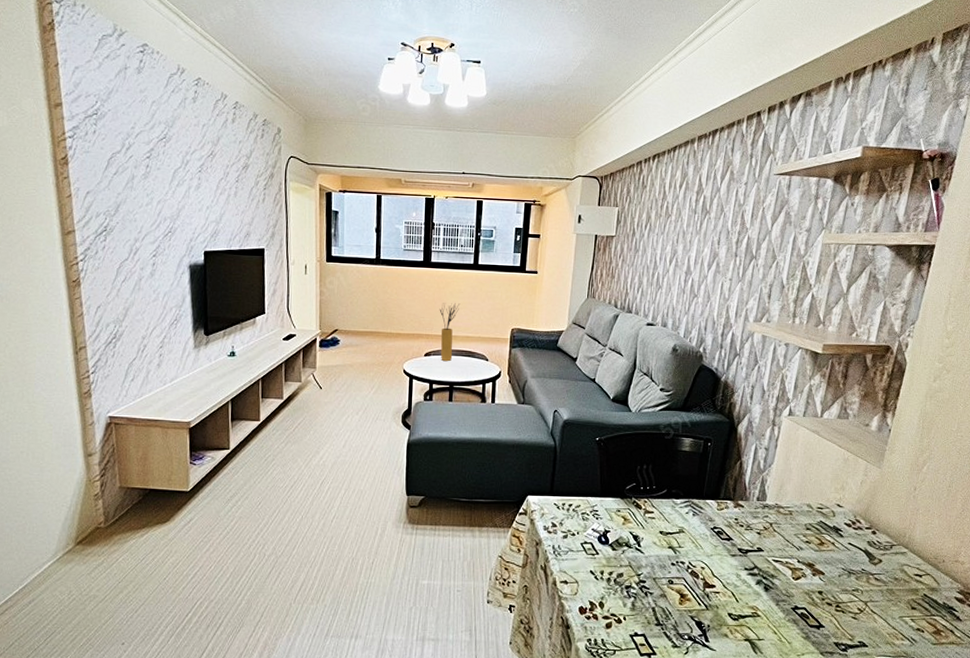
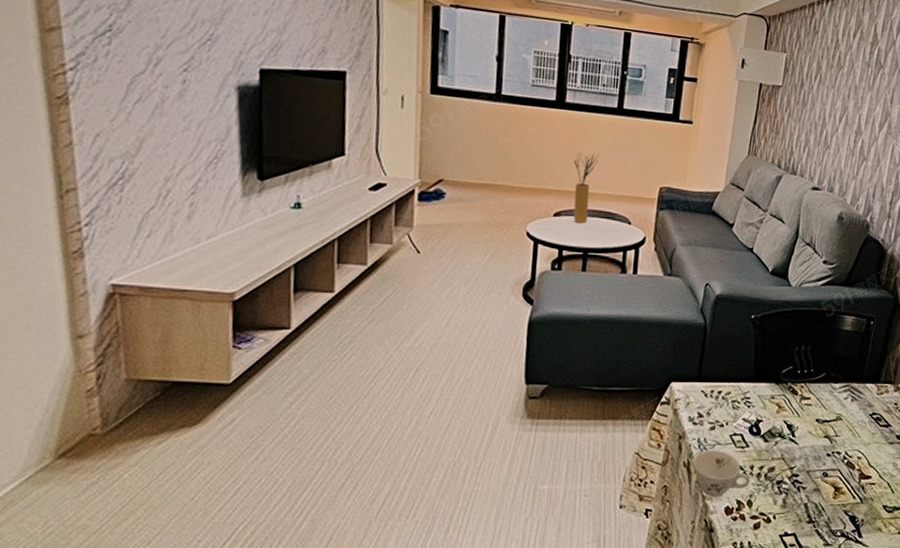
teacup: none [549,556,601,598] -> present [693,450,751,497]

